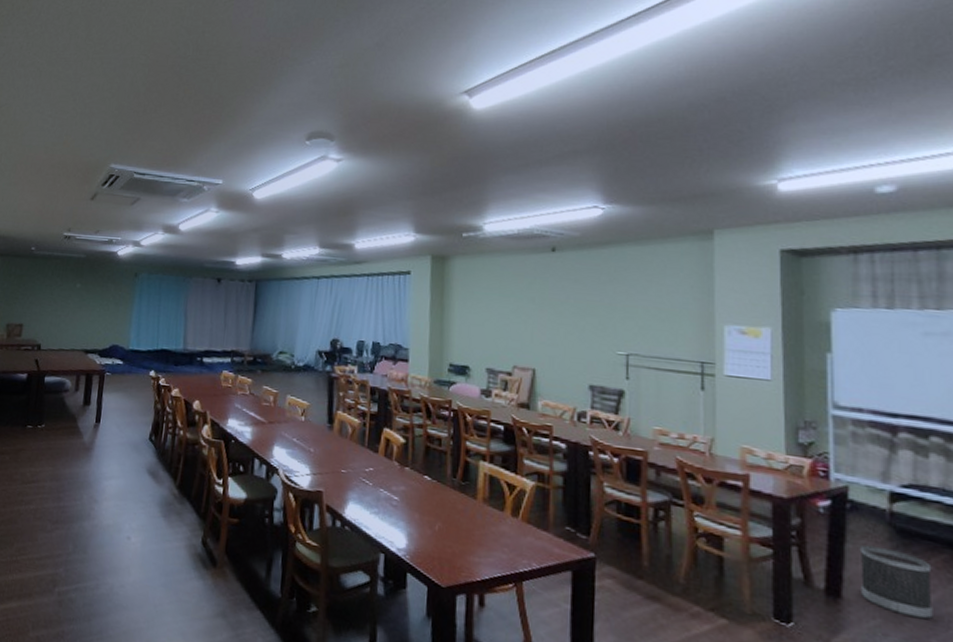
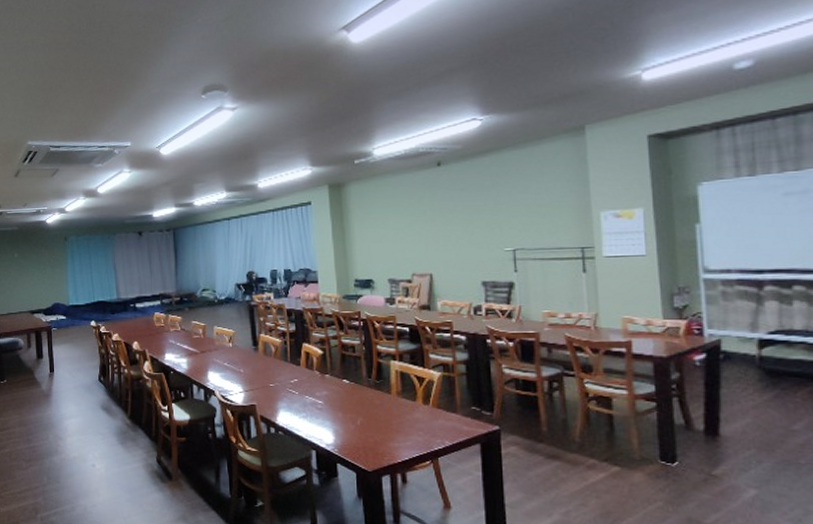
wastebasket: present [859,544,933,620] -> none [733,388,801,445]

